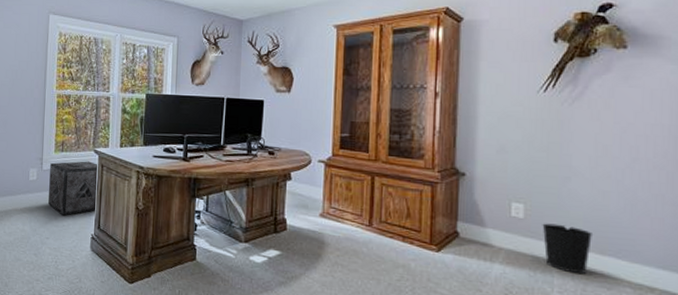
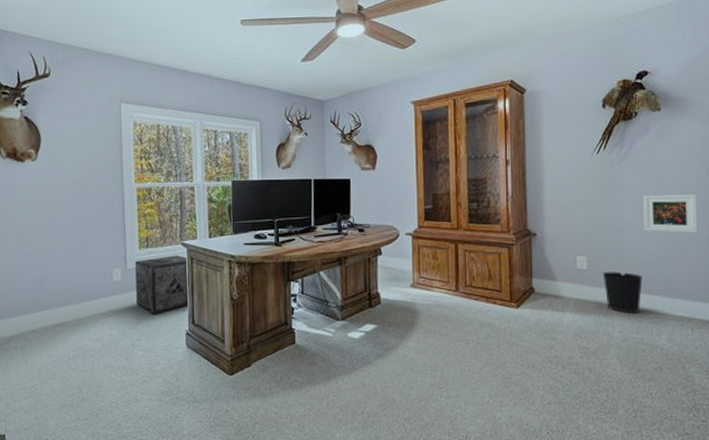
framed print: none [597,142,669,190] -> present [642,194,698,233]

